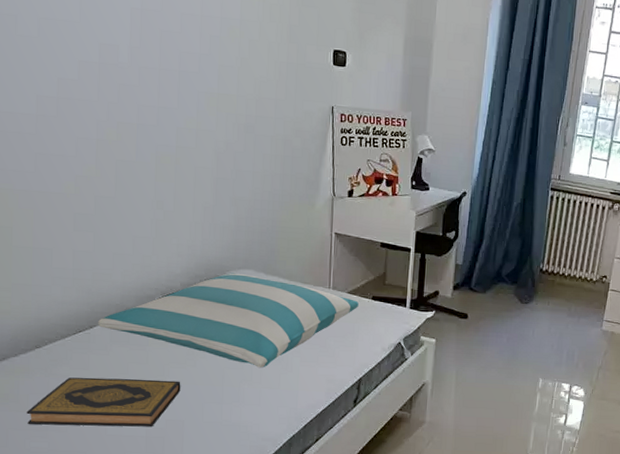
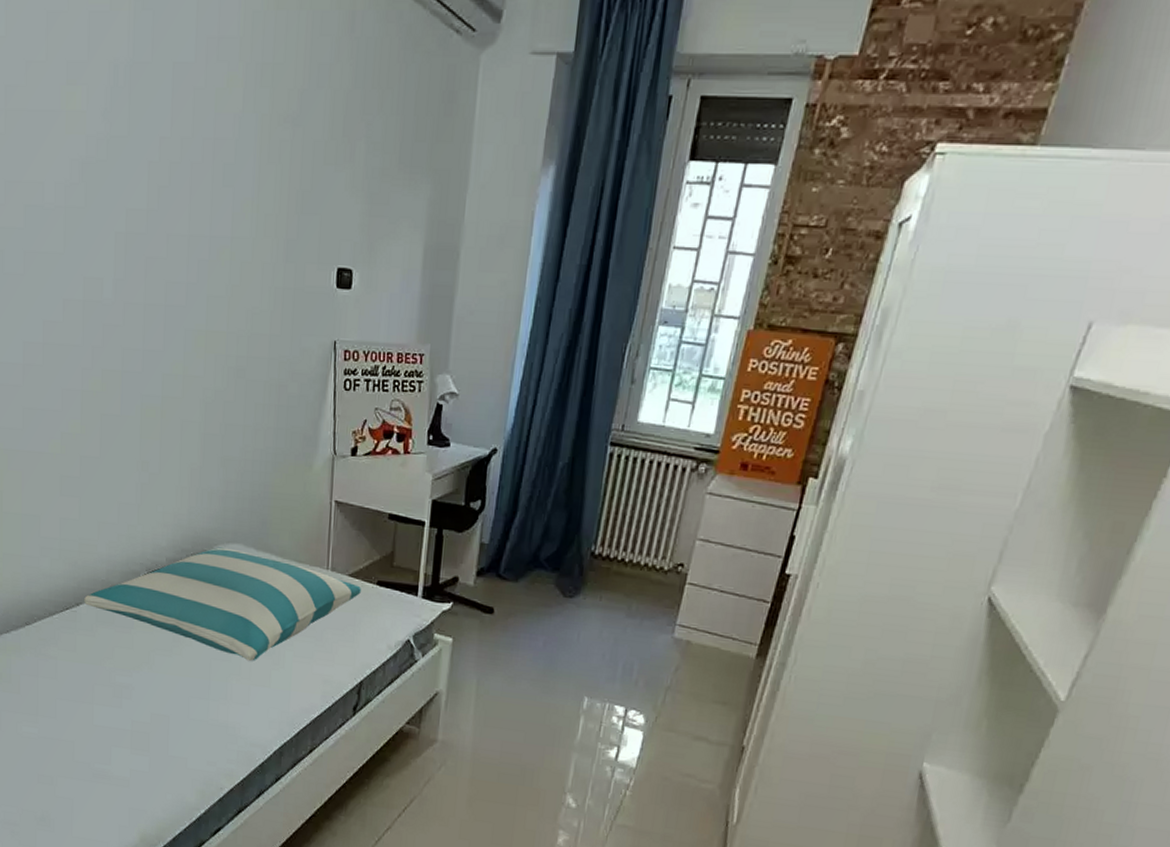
hardback book: present [26,377,181,427] -> none [18,659,167,720]

